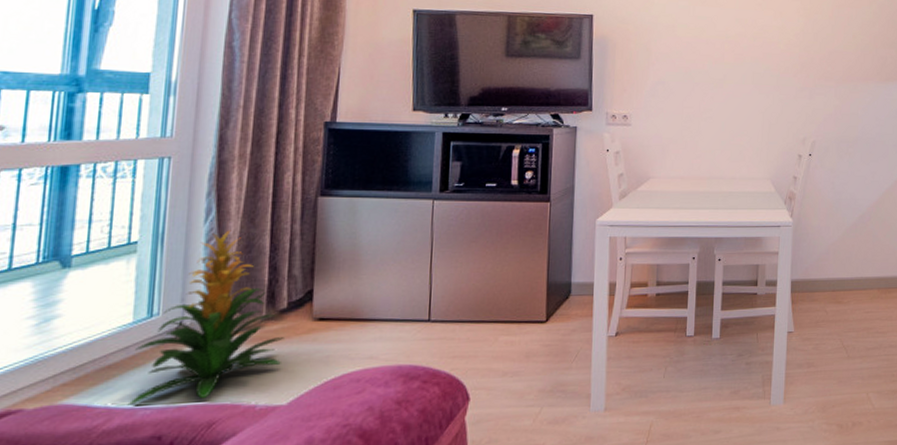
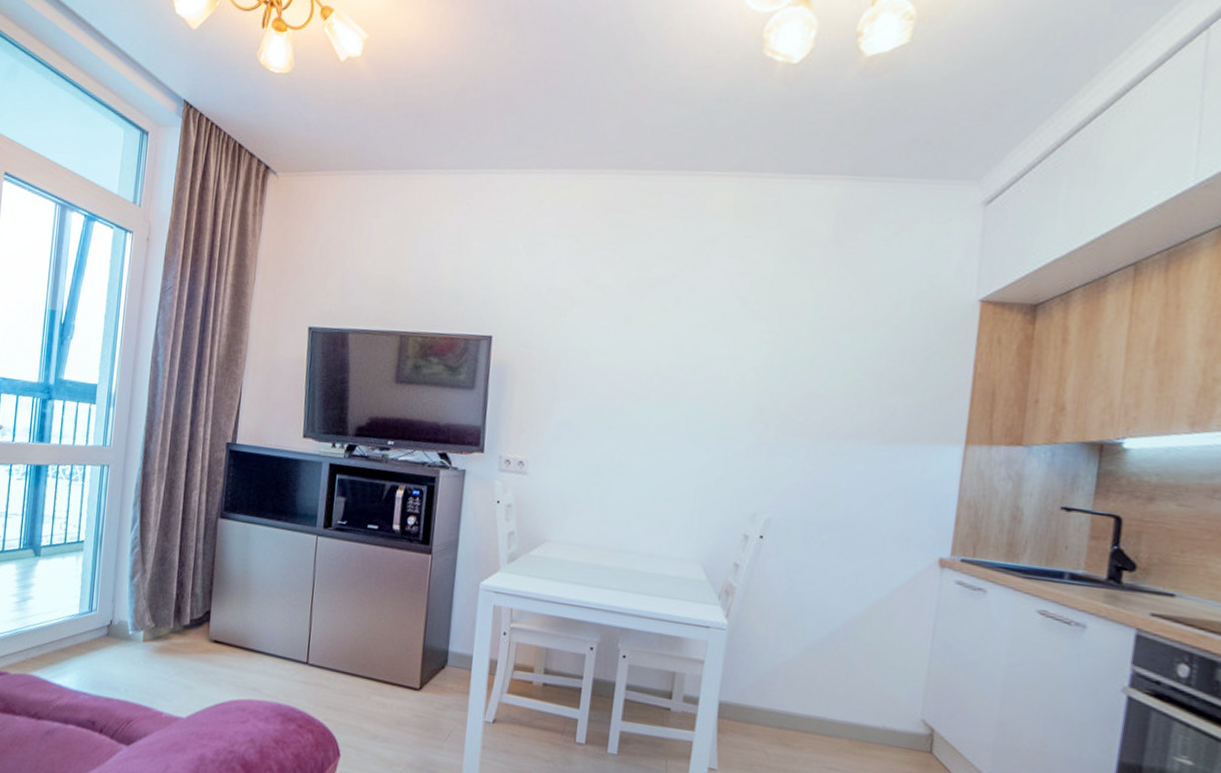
indoor plant: present [127,230,284,405] -> none [73,541,186,696]

